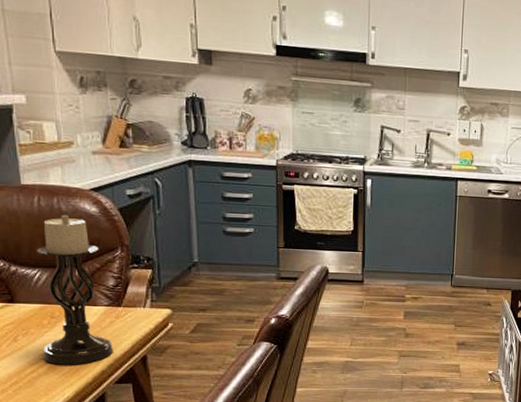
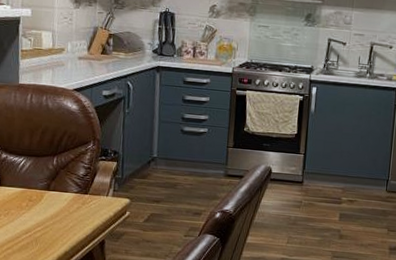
candle holder: present [37,214,114,365] -> none [19,110,78,245]

